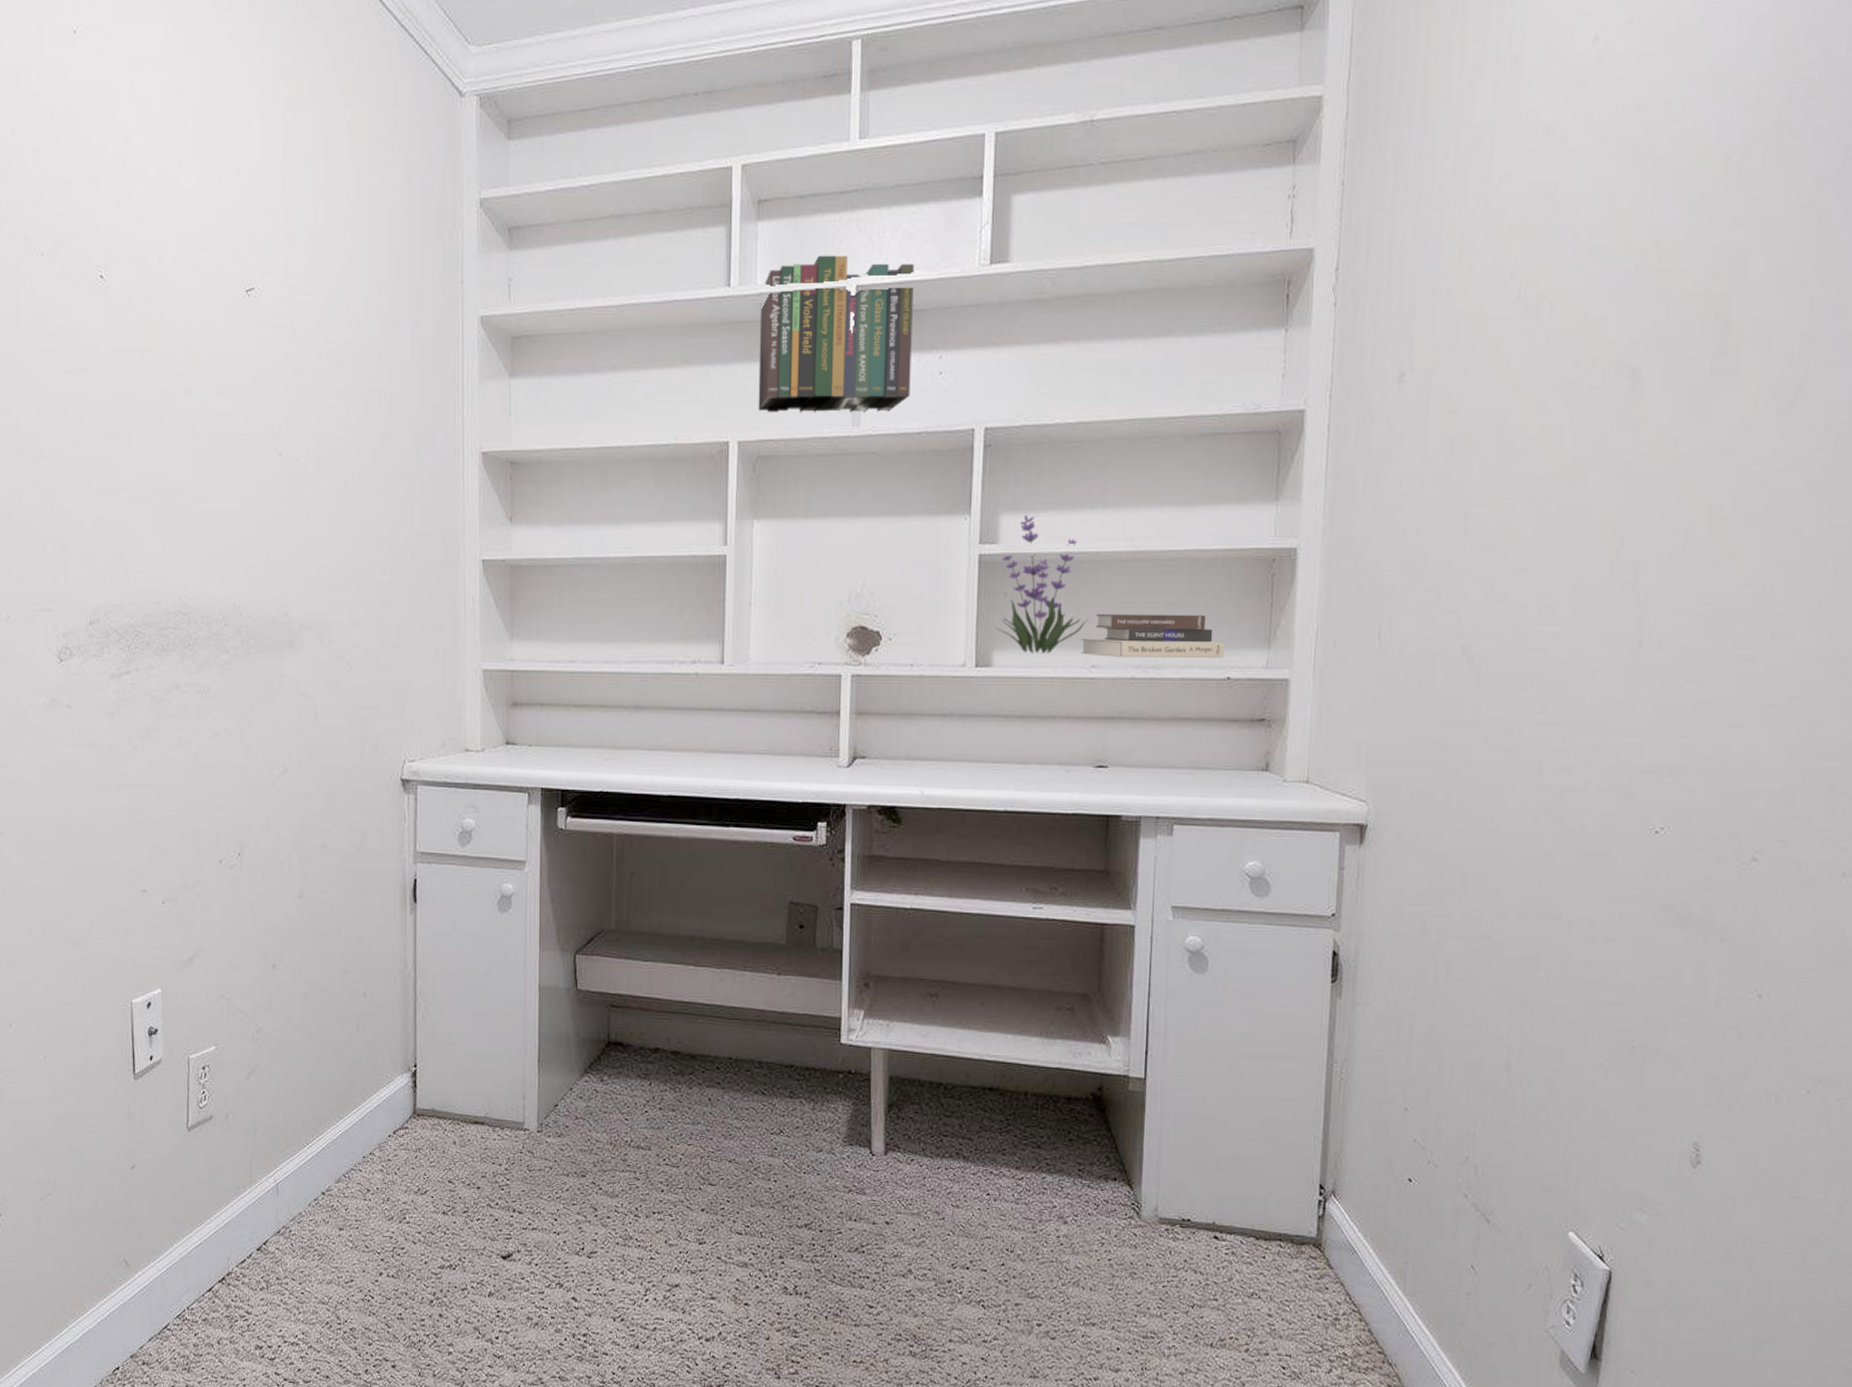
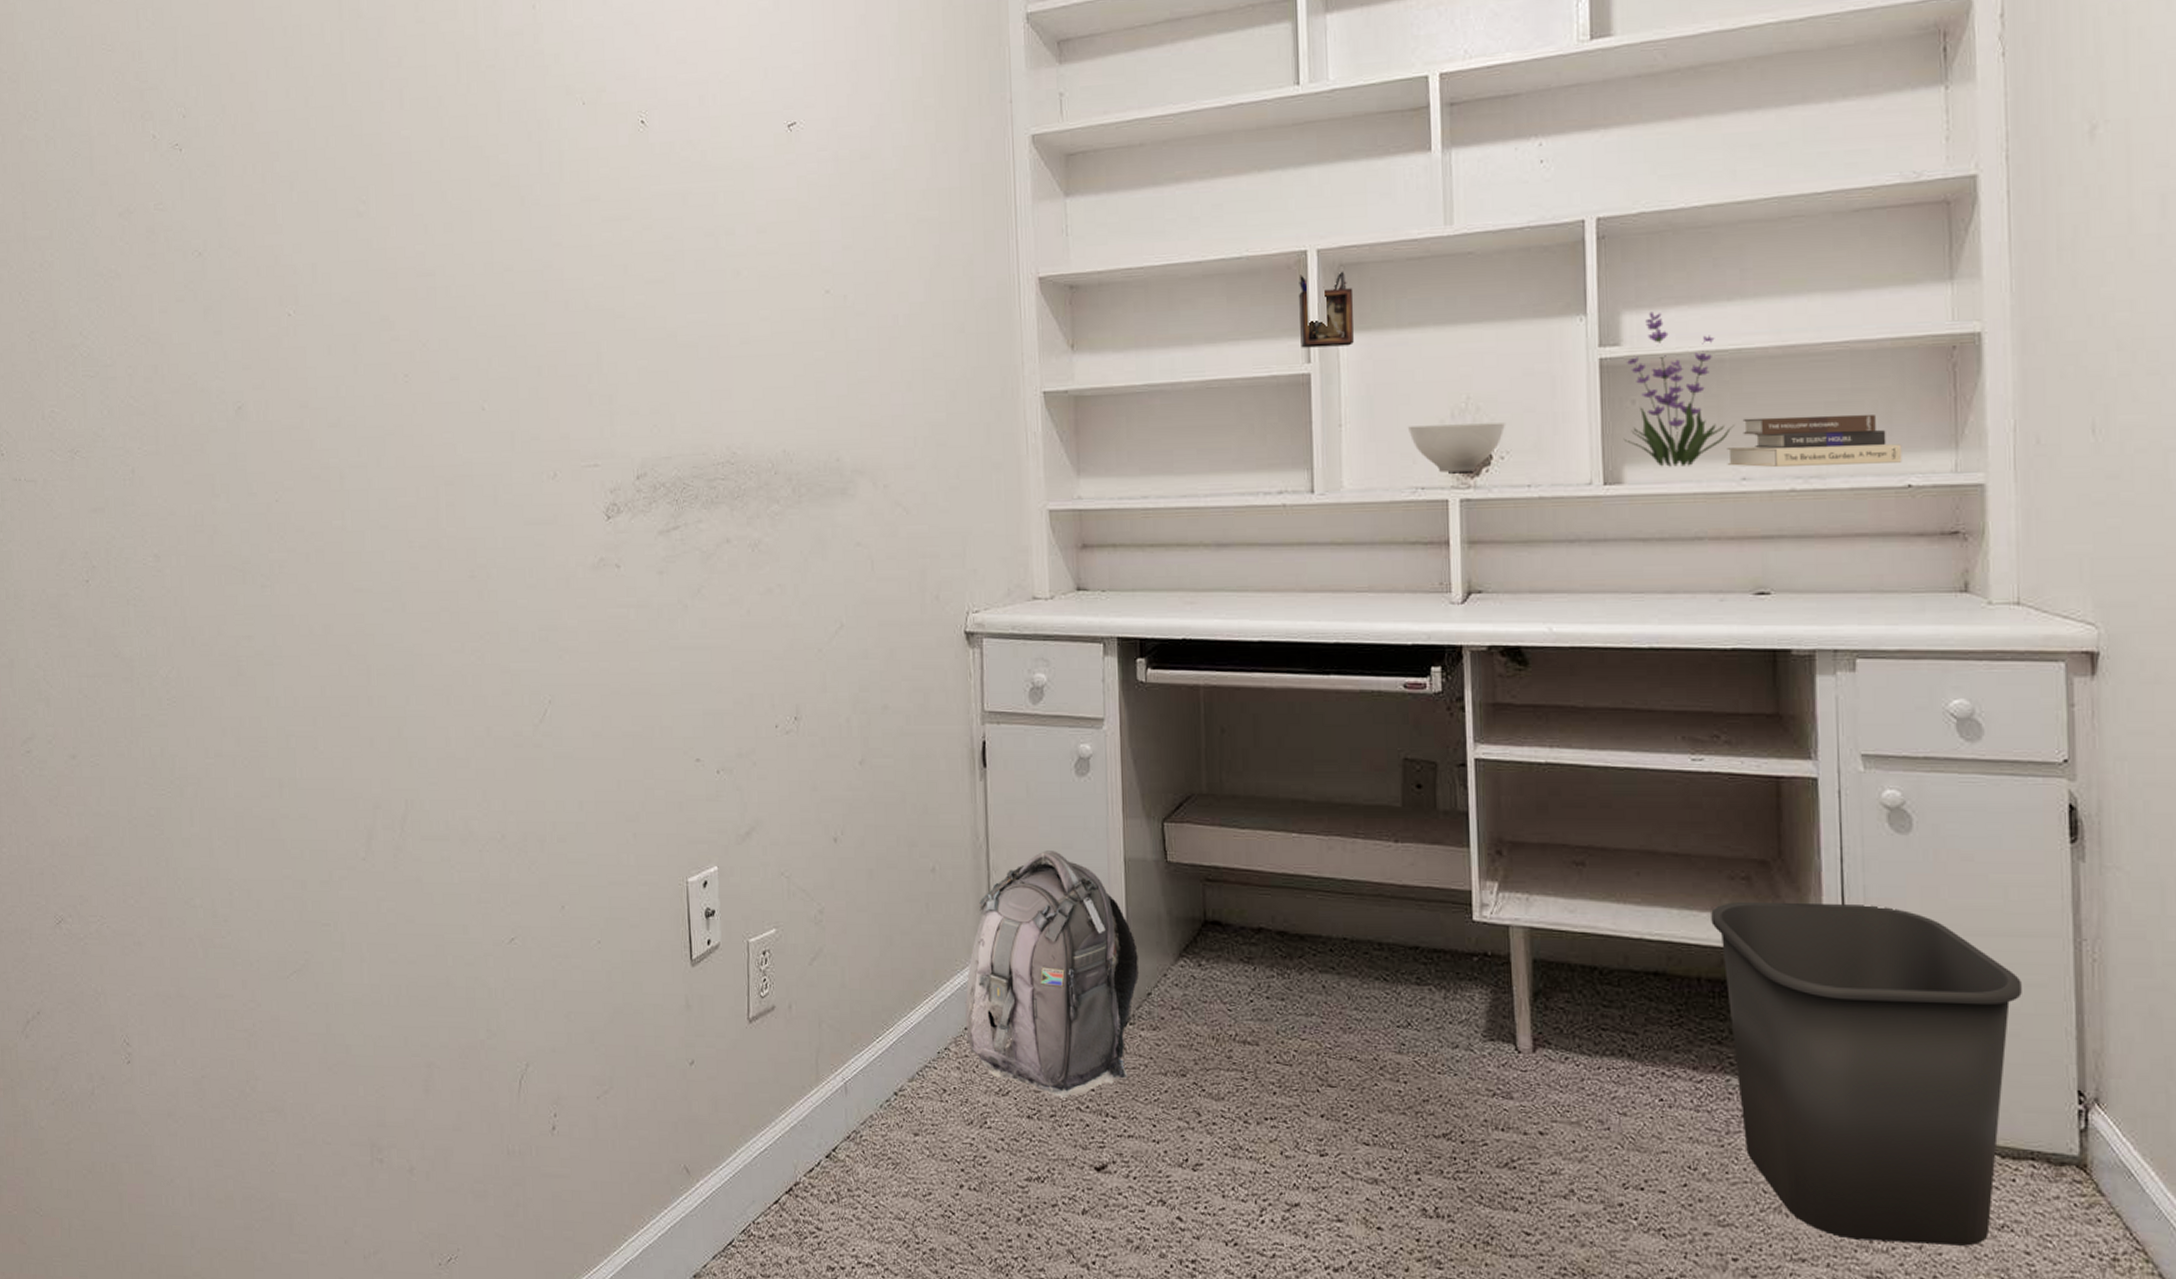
backpack: none [386,978,549,1196] -> present [962,850,1140,1098]
desk organizer: none [718,462,769,532] -> present [1298,271,1354,348]
books: present [758,255,914,413] -> none [1333,42,1508,217]
bowl: none [809,607,896,650] -> present [1407,422,1506,473]
waste bin: none [1039,1028,1283,1310] -> present [1711,901,2022,1246]

